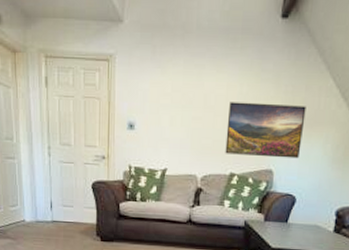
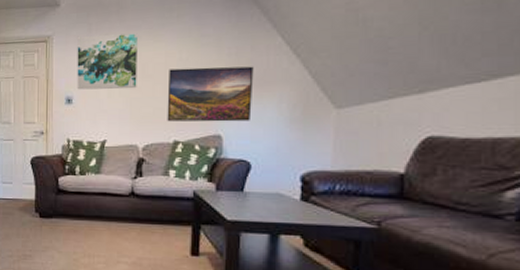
wall art: none [139,58,201,119] -> present [77,33,138,90]

